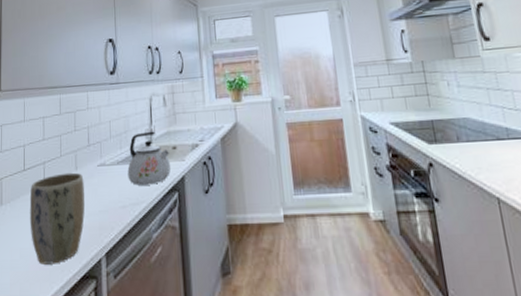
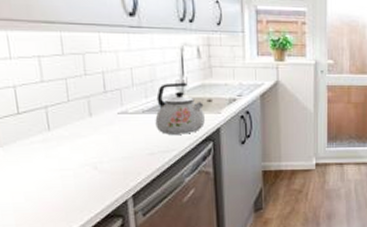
plant pot: present [29,172,85,265] -> none [30,119,105,206]

